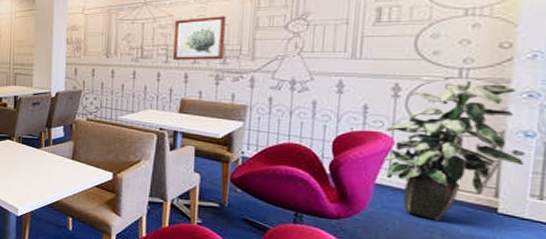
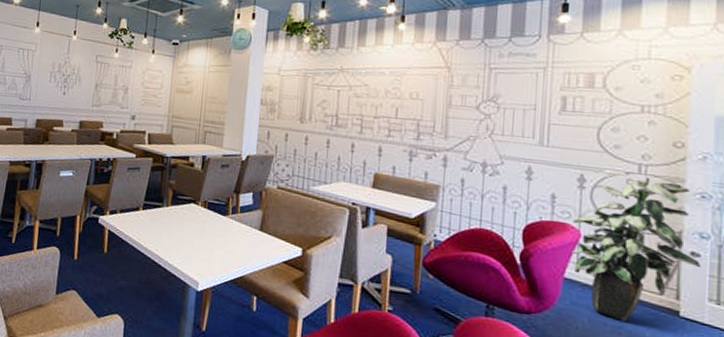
wall art: present [172,16,226,60] -> none [367,90,421,136]

